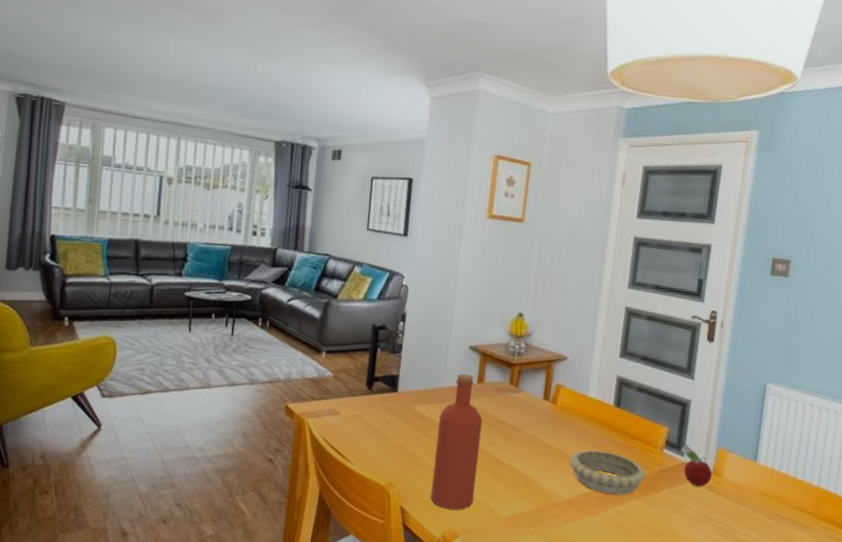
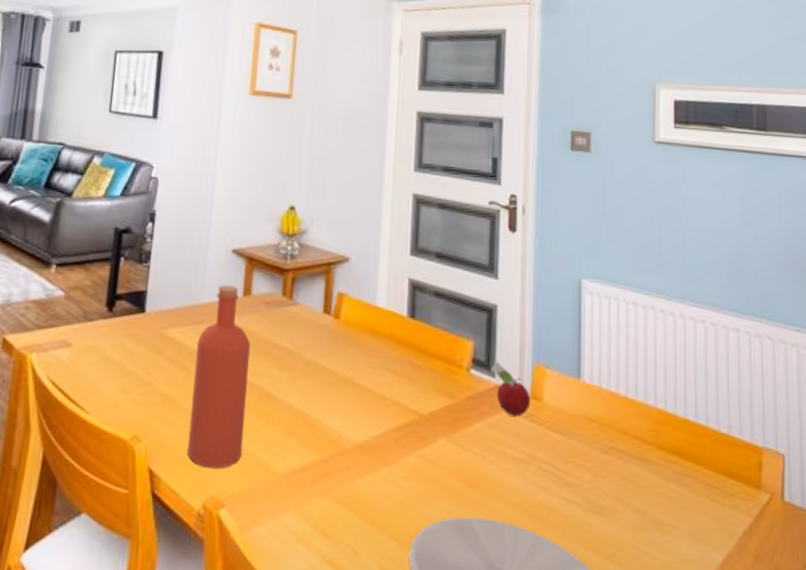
decorative bowl: present [570,449,646,495] -> none [360,375,451,434]

